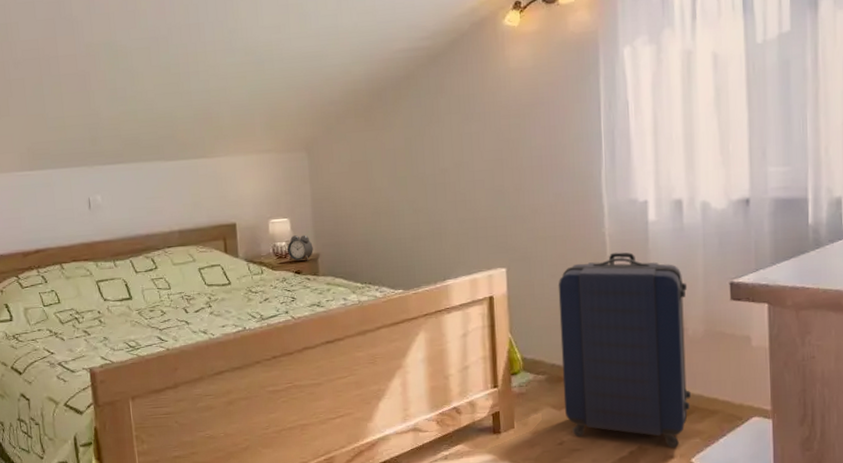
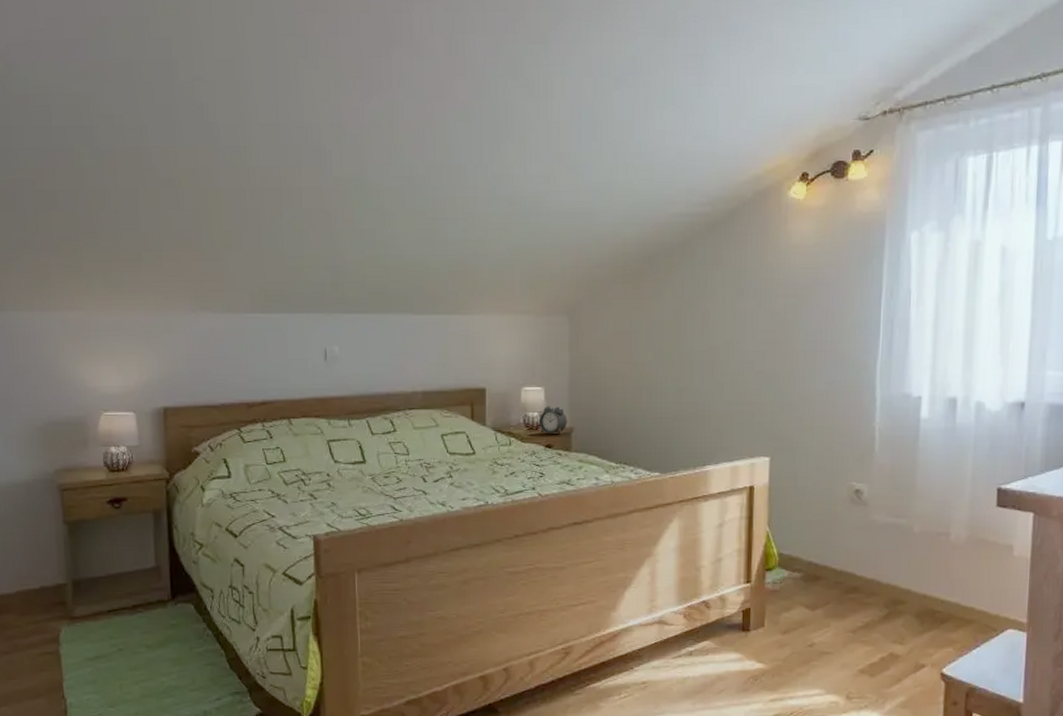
suitcase: present [558,252,691,448] -> none [817,448,955,657]

